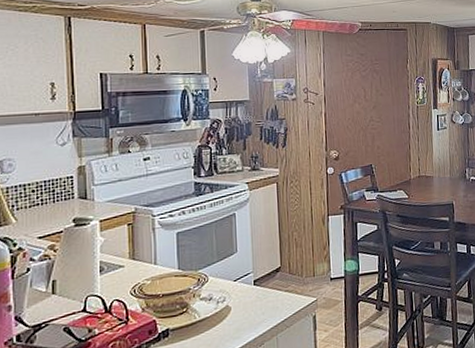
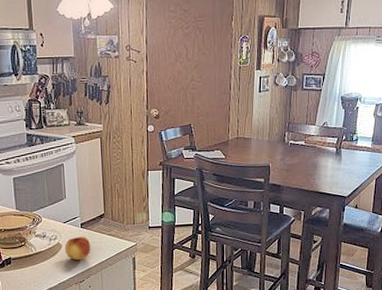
fruit: none [234,294,265,325] -> present [64,236,91,260]

